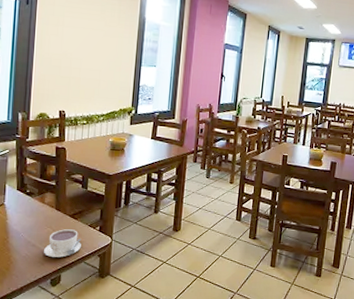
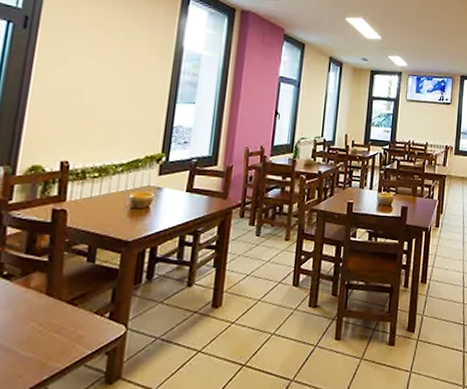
coffee cup: present [44,229,82,257] -> none [23,321,82,364]

